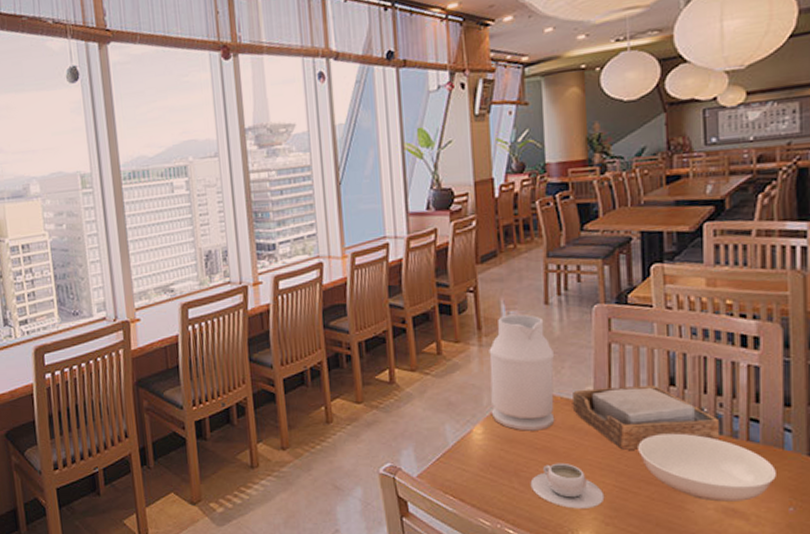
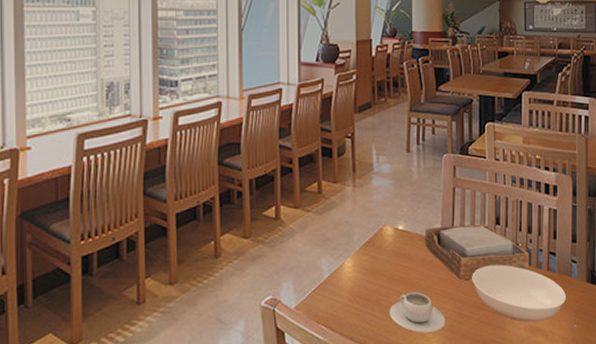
water jug: present [489,314,555,431] -> none [360,159,413,264]

